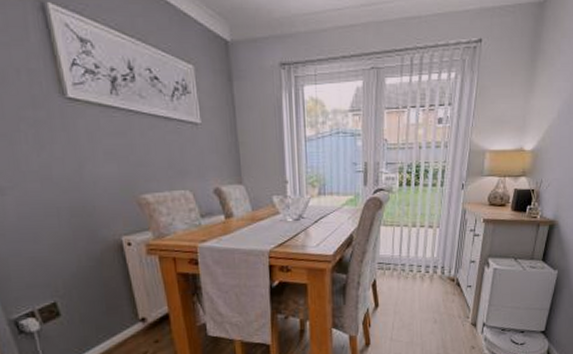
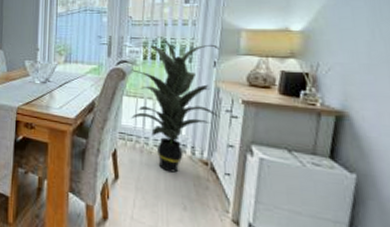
indoor plant: none [387,161,467,293] -> present [131,37,220,173]

